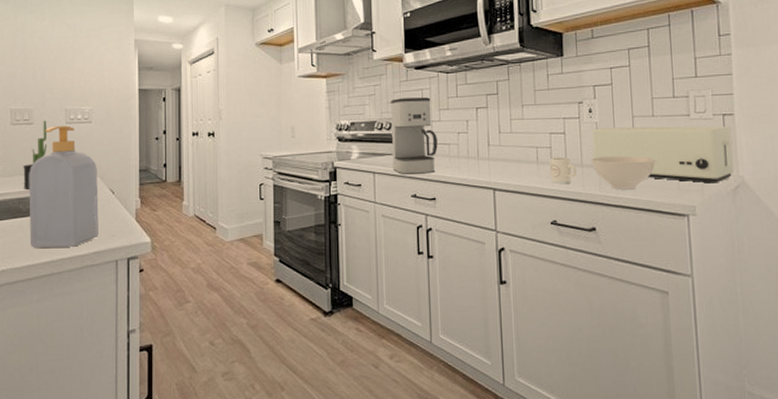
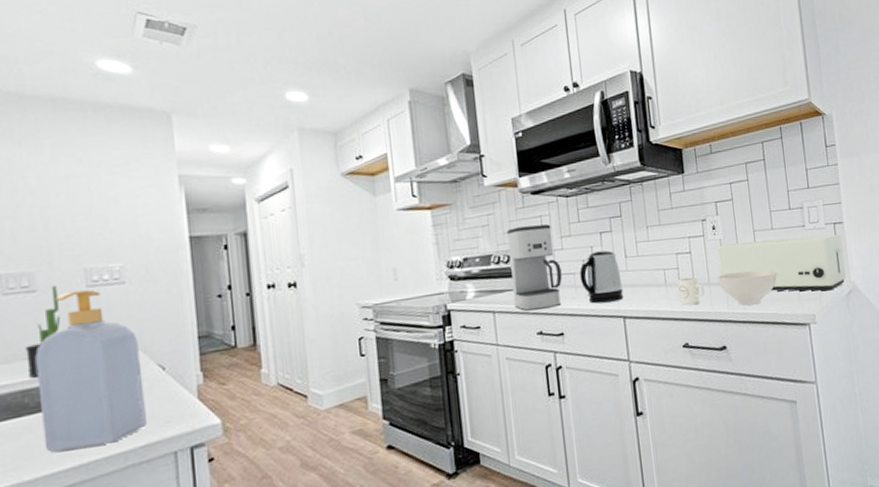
kettle: none [454,125,495,175] -> present [580,250,624,304]

